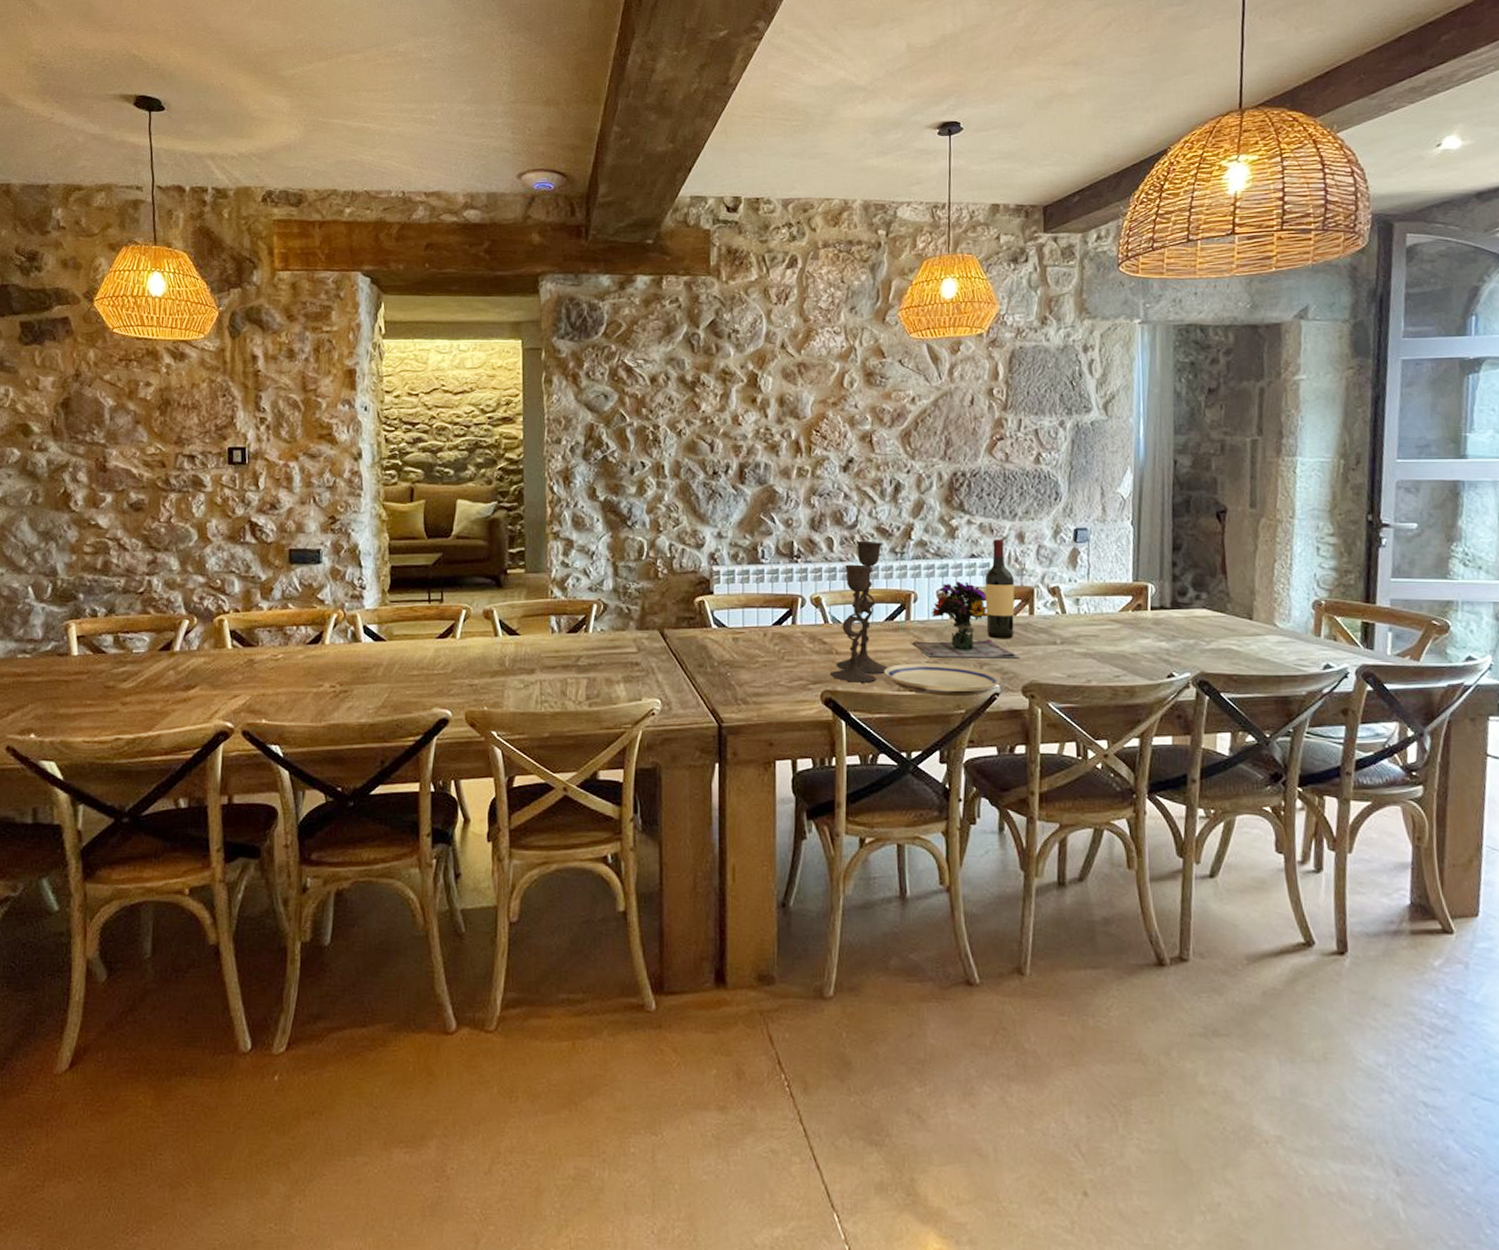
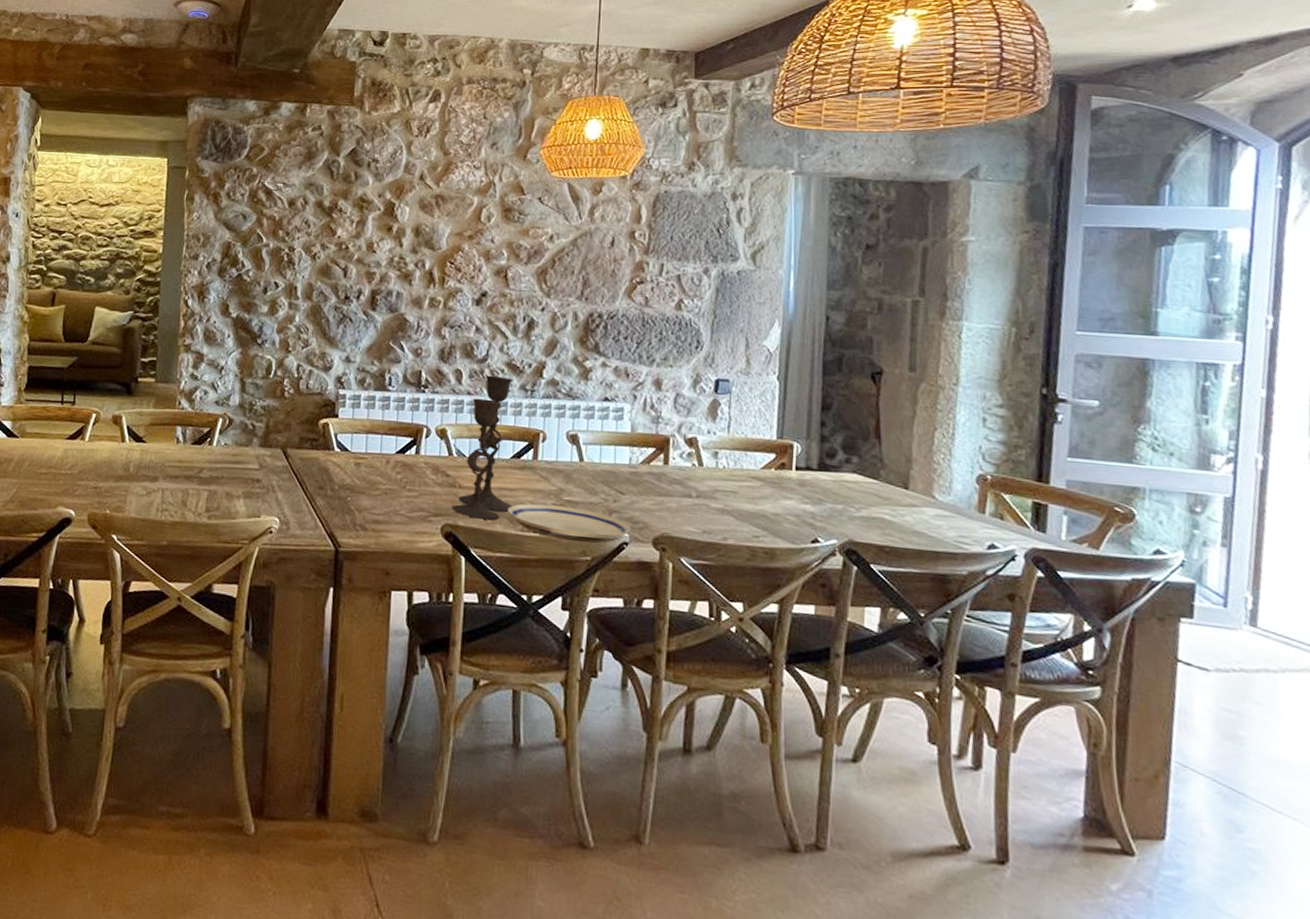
flower arrangement: present [909,580,1021,659] -> none [536,422,653,509]
wine bottle: present [984,539,1015,639] -> none [617,383,650,488]

